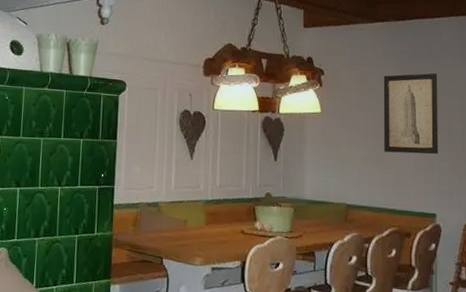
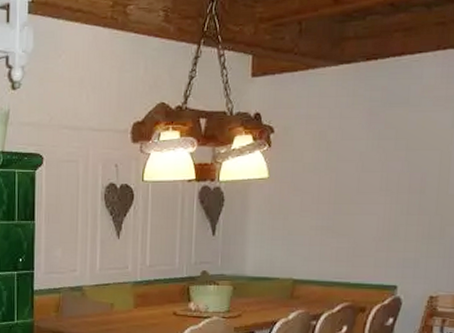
wall art: present [383,73,439,154] -> none [341,122,413,219]

